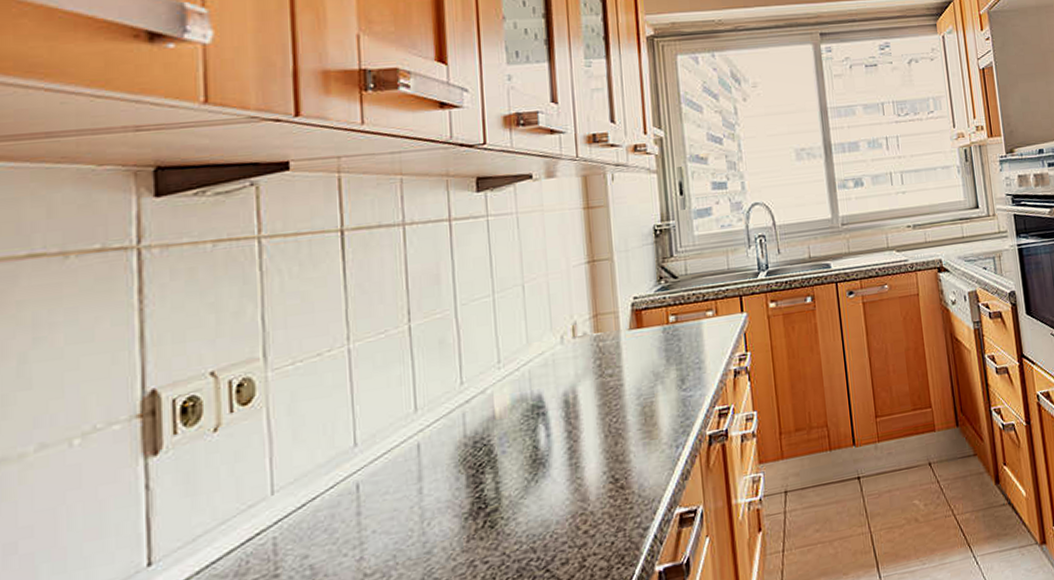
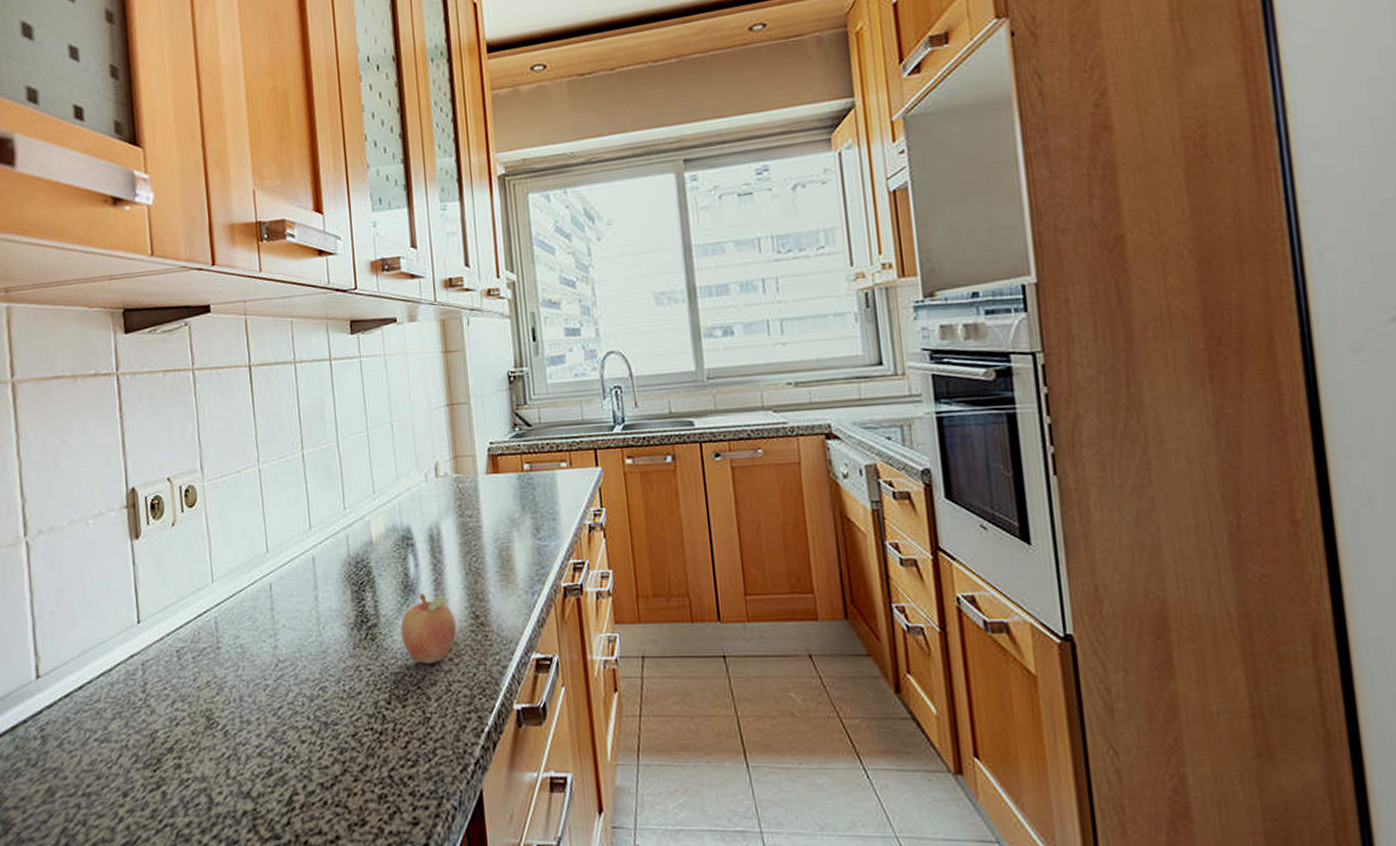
fruit: none [527,461,593,543] -> present [400,593,457,664]

